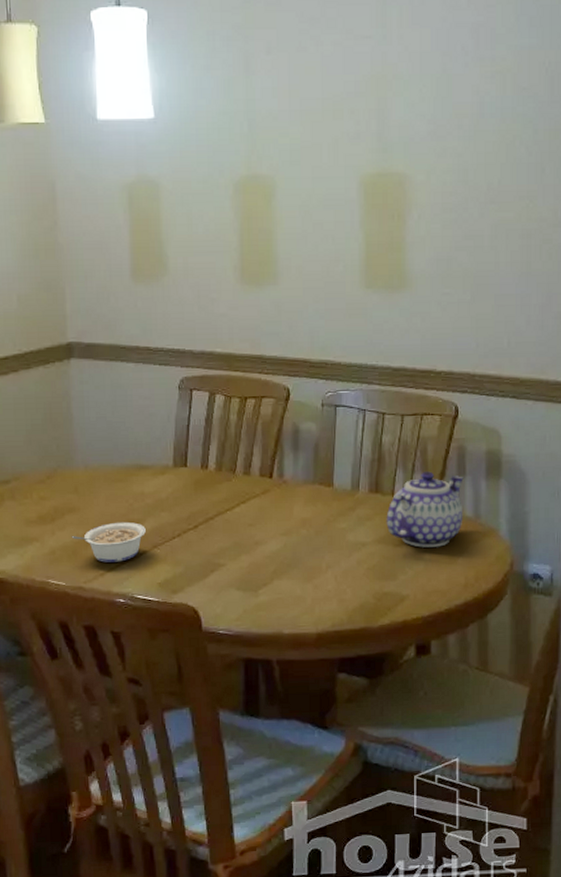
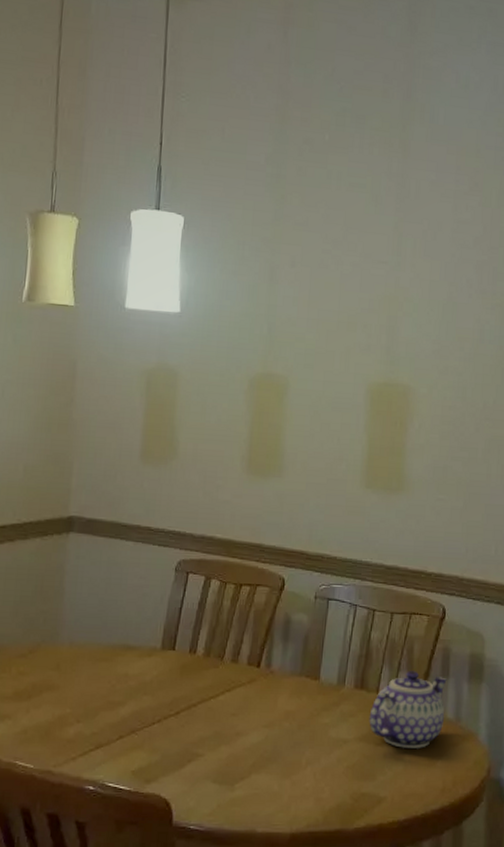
legume: present [71,521,146,563] -> none [46,703,125,746]

